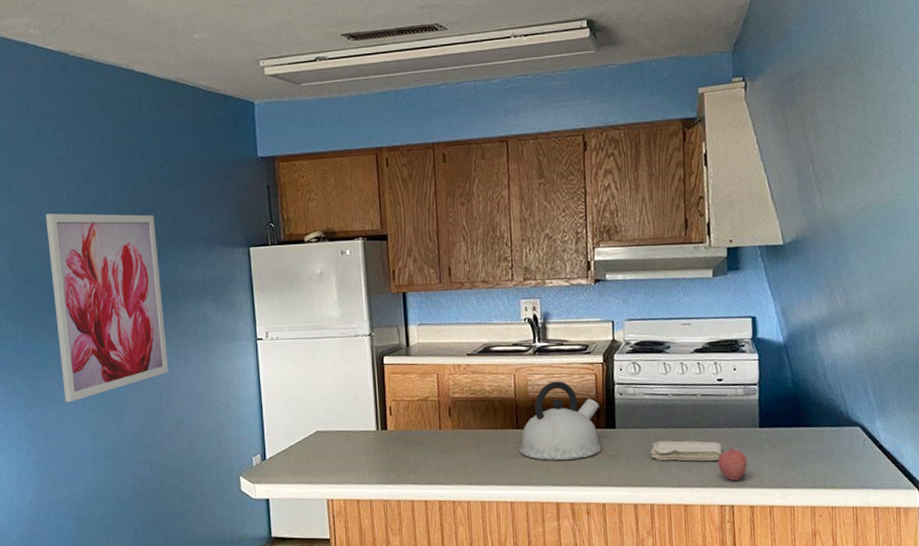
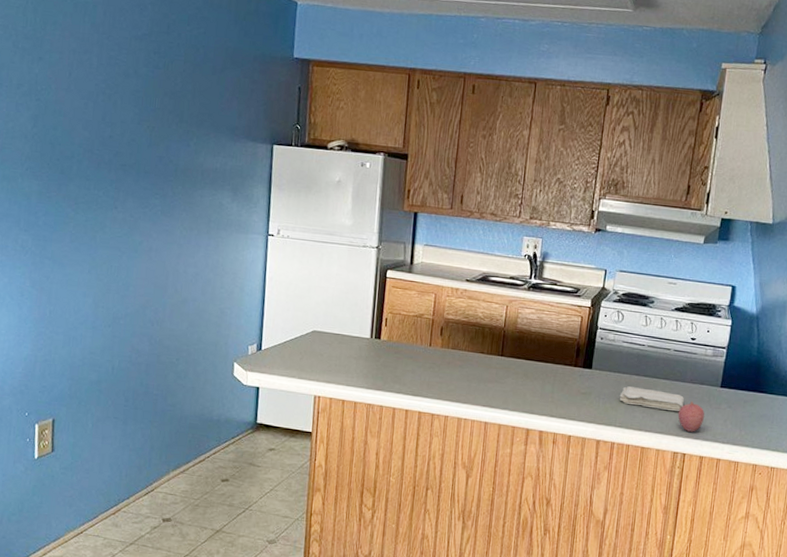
wall art: present [45,213,169,403] -> none [72,79,183,268]
kettle: present [519,381,602,461] -> none [500,317,580,392]

